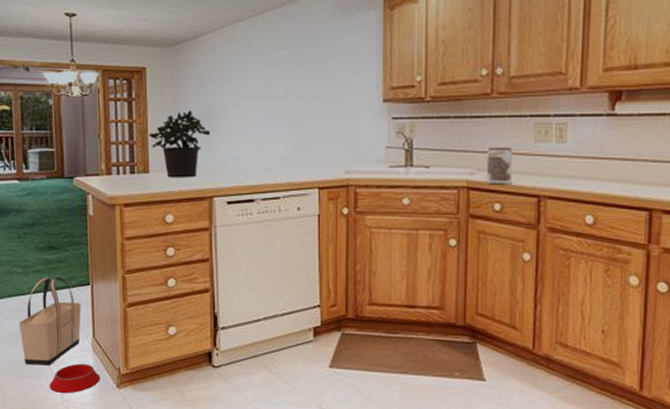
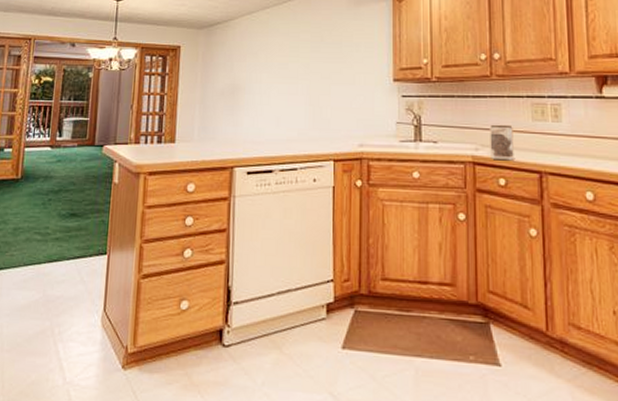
shopping bag: present [18,276,81,366] -> none [29,244,96,343]
pet bowl: present [49,363,100,393] -> none [51,340,106,374]
potted plant: present [149,110,211,178] -> none [178,85,235,149]

